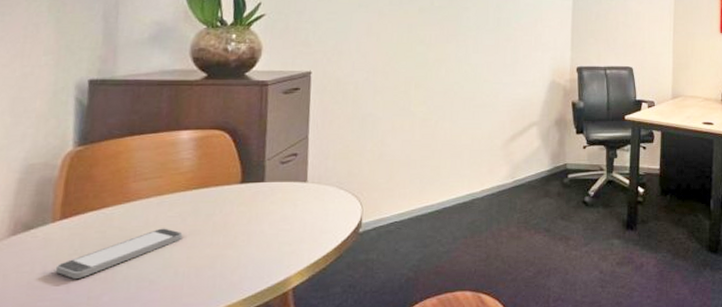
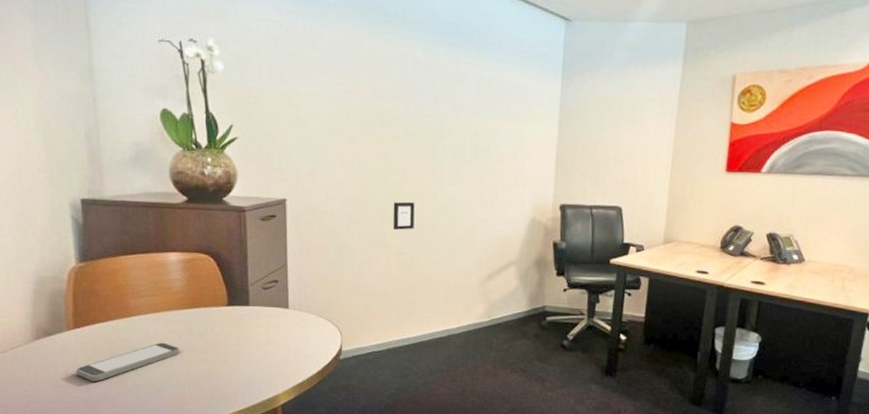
picture frame: none [418,69,440,97] -> present [392,201,415,230]

